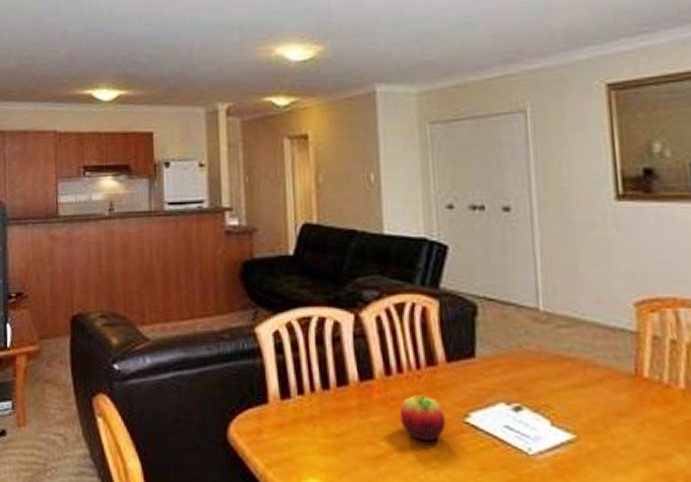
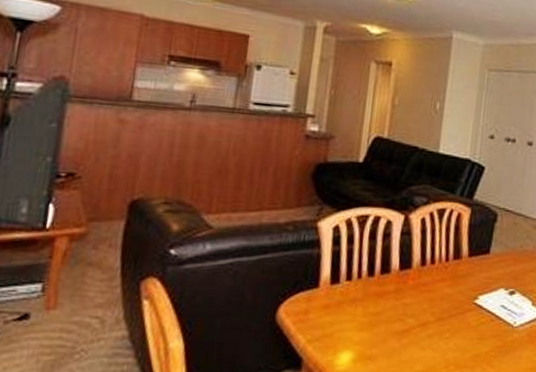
fruit: present [399,395,446,441] -> none [426,282,461,318]

